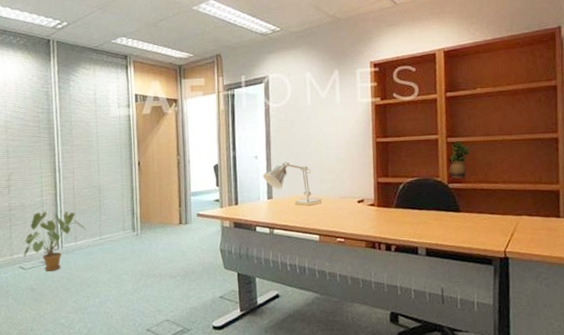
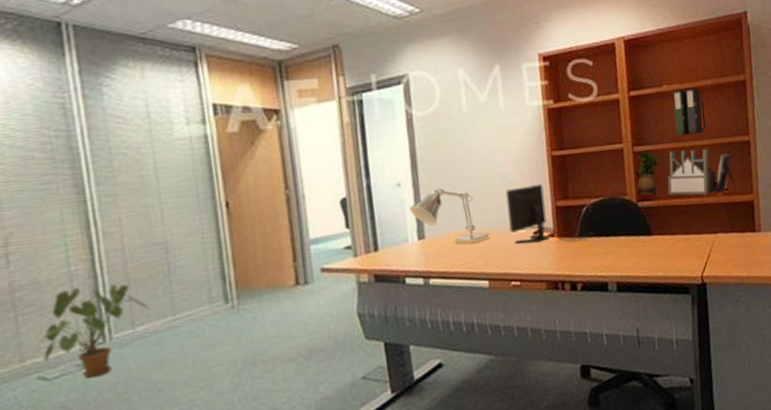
computer monitor: none [337,164,410,212] -> present [505,184,596,244]
file organizer: none [477,142,523,182] -> present [667,149,716,196]
binder: none [486,90,514,131] -> present [673,87,704,136]
picture frame: none [521,148,541,182] -> present [714,153,735,194]

